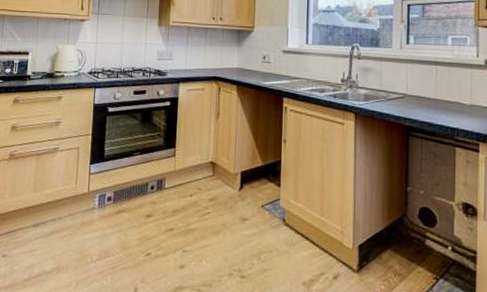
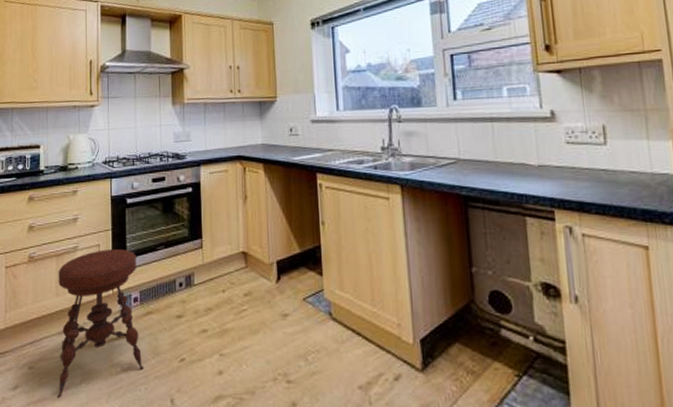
stool: none [27,152,113,285] -> present [56,249,144,399]

